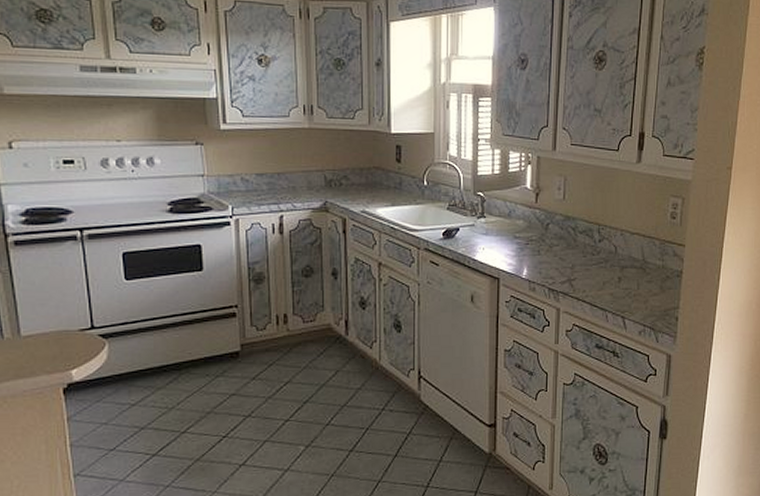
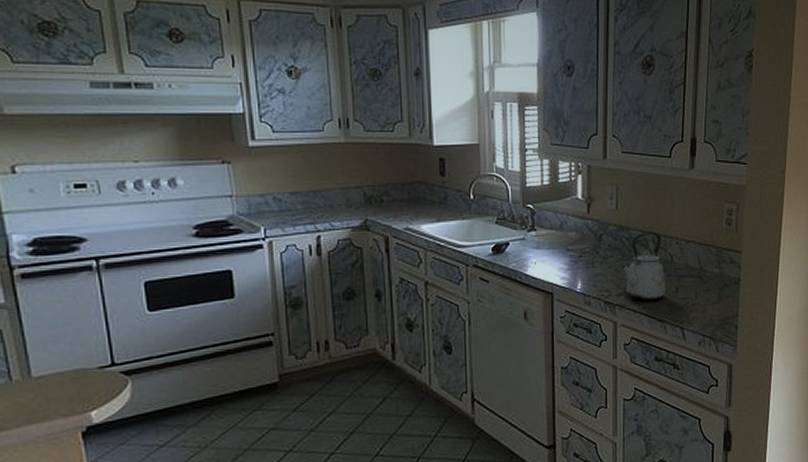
kettle: none [565,222,608,290] -> present [620,231,665,301]

